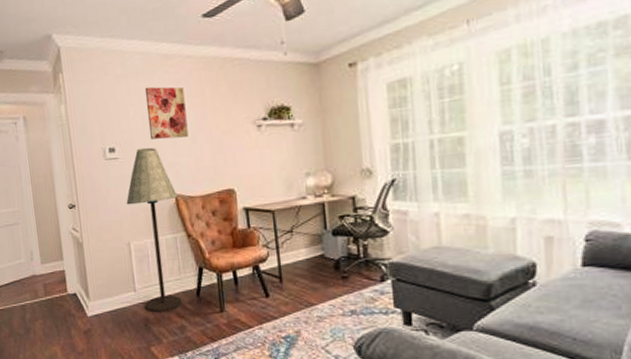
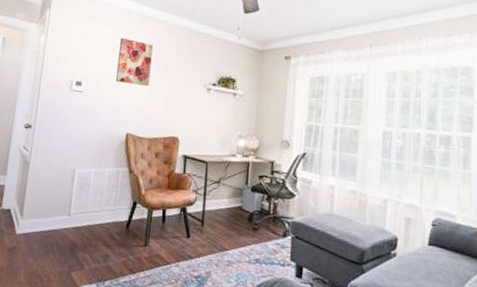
floor lamp: present [126,147,181,313] -> none [75,87,129,240]

